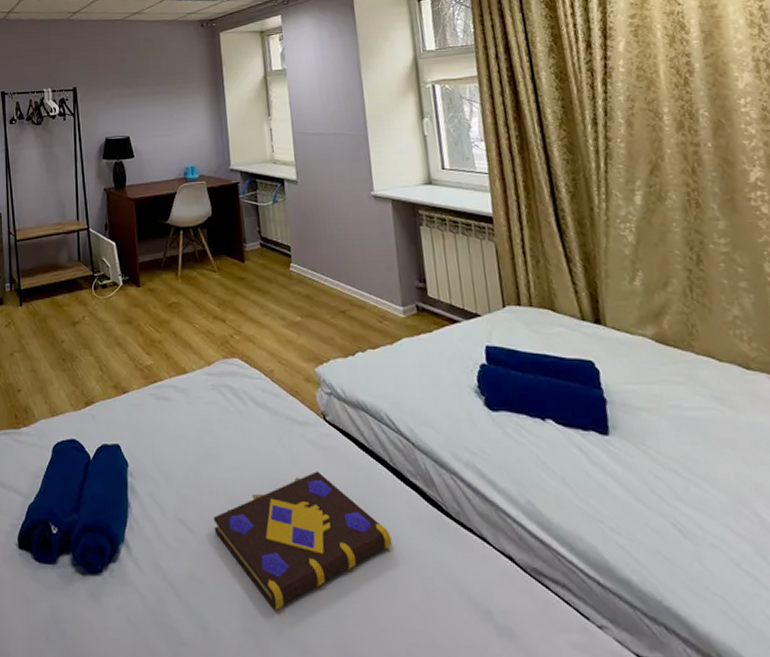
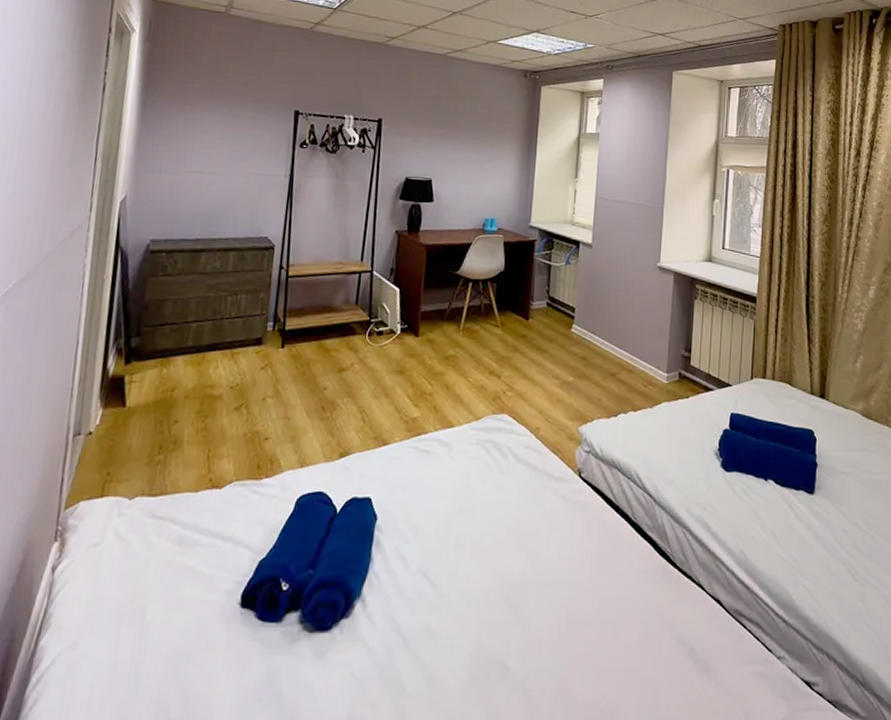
book: present [213,471,392,610] -> none [456,525,622,658]

